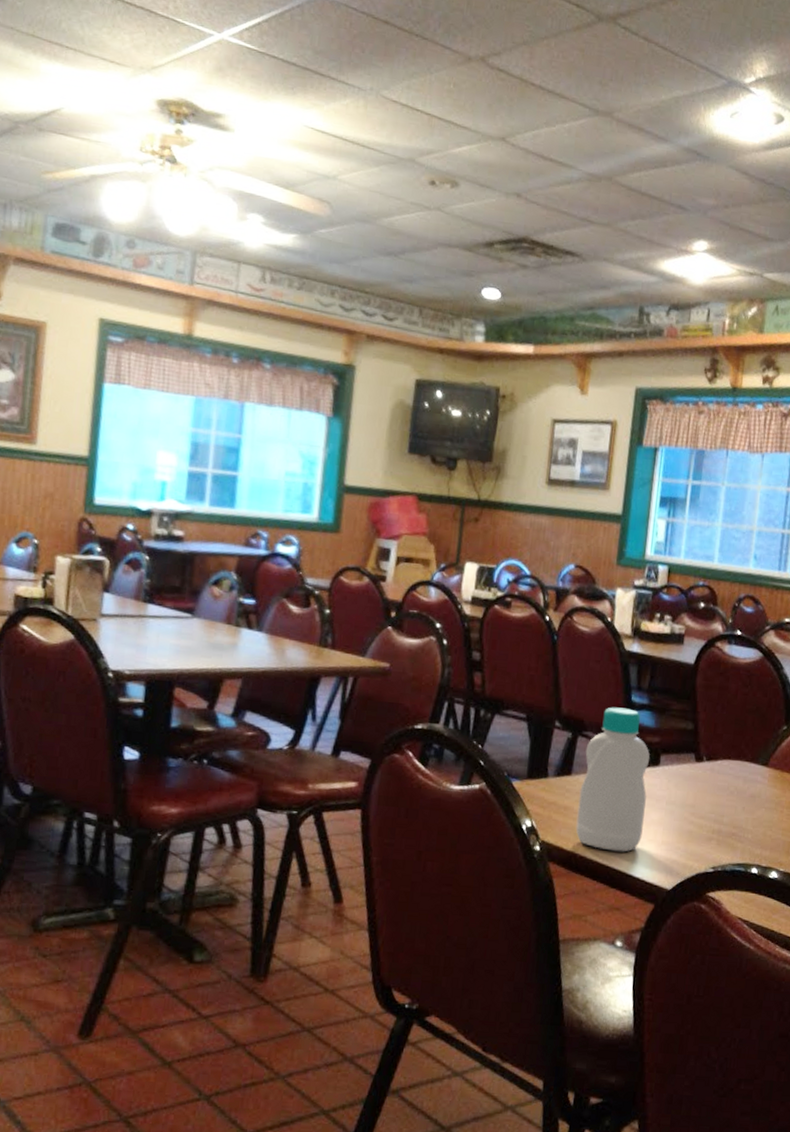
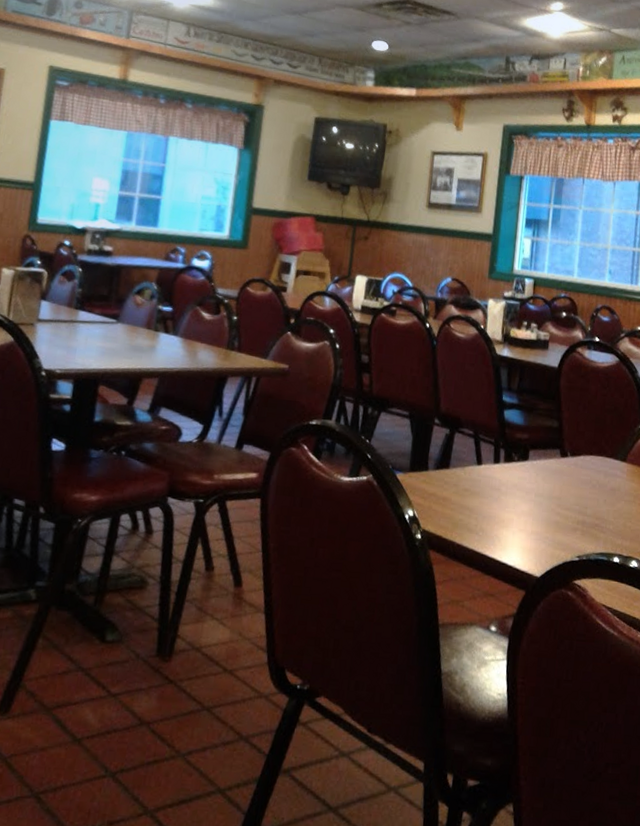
bottle: present [576,707,650,852] -> none [453,406,520,541]

